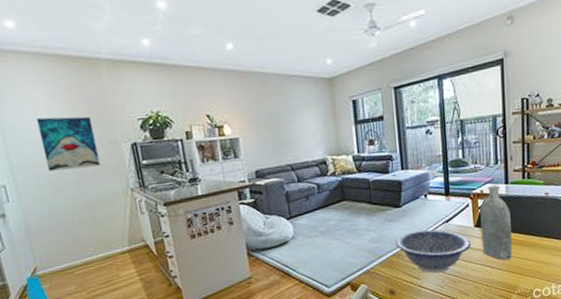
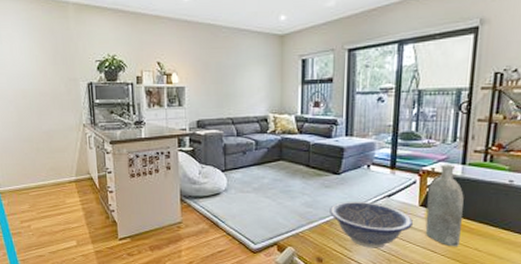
wall art: present [36,116,101,172] -> none [11,52,60,101]

